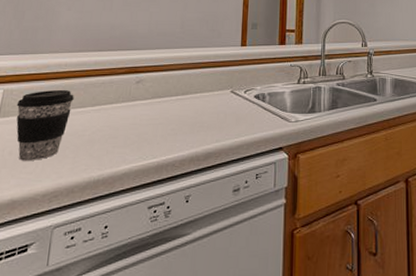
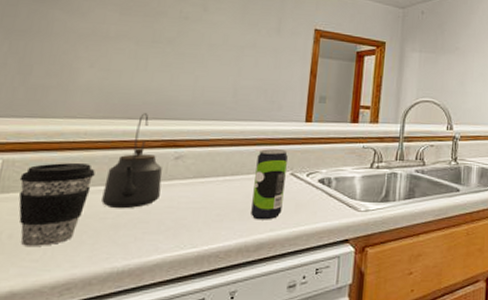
kettle: none [80,46,127,127] -> present [101,113,162,209]
beverage can: none [199,71,228,133] -> present [251,149,288,220]

